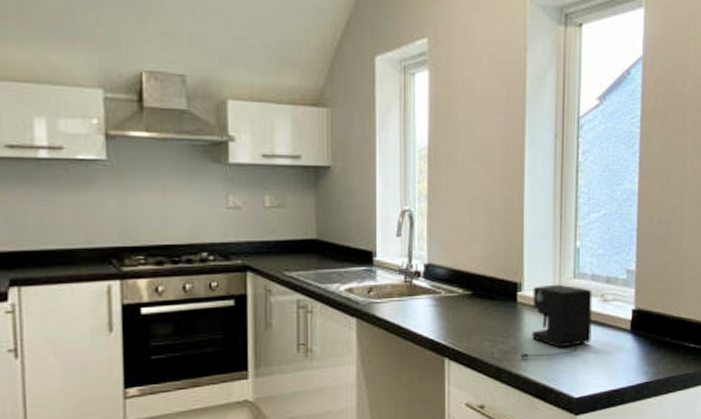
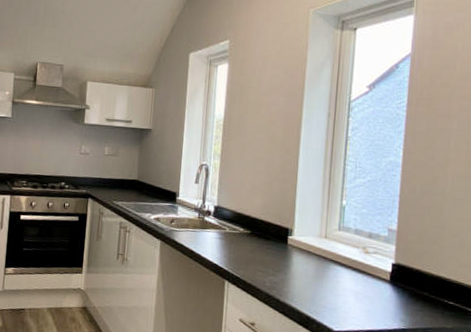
coffee maker: present [520,284,592,359] -> none [288,233,355,293]

